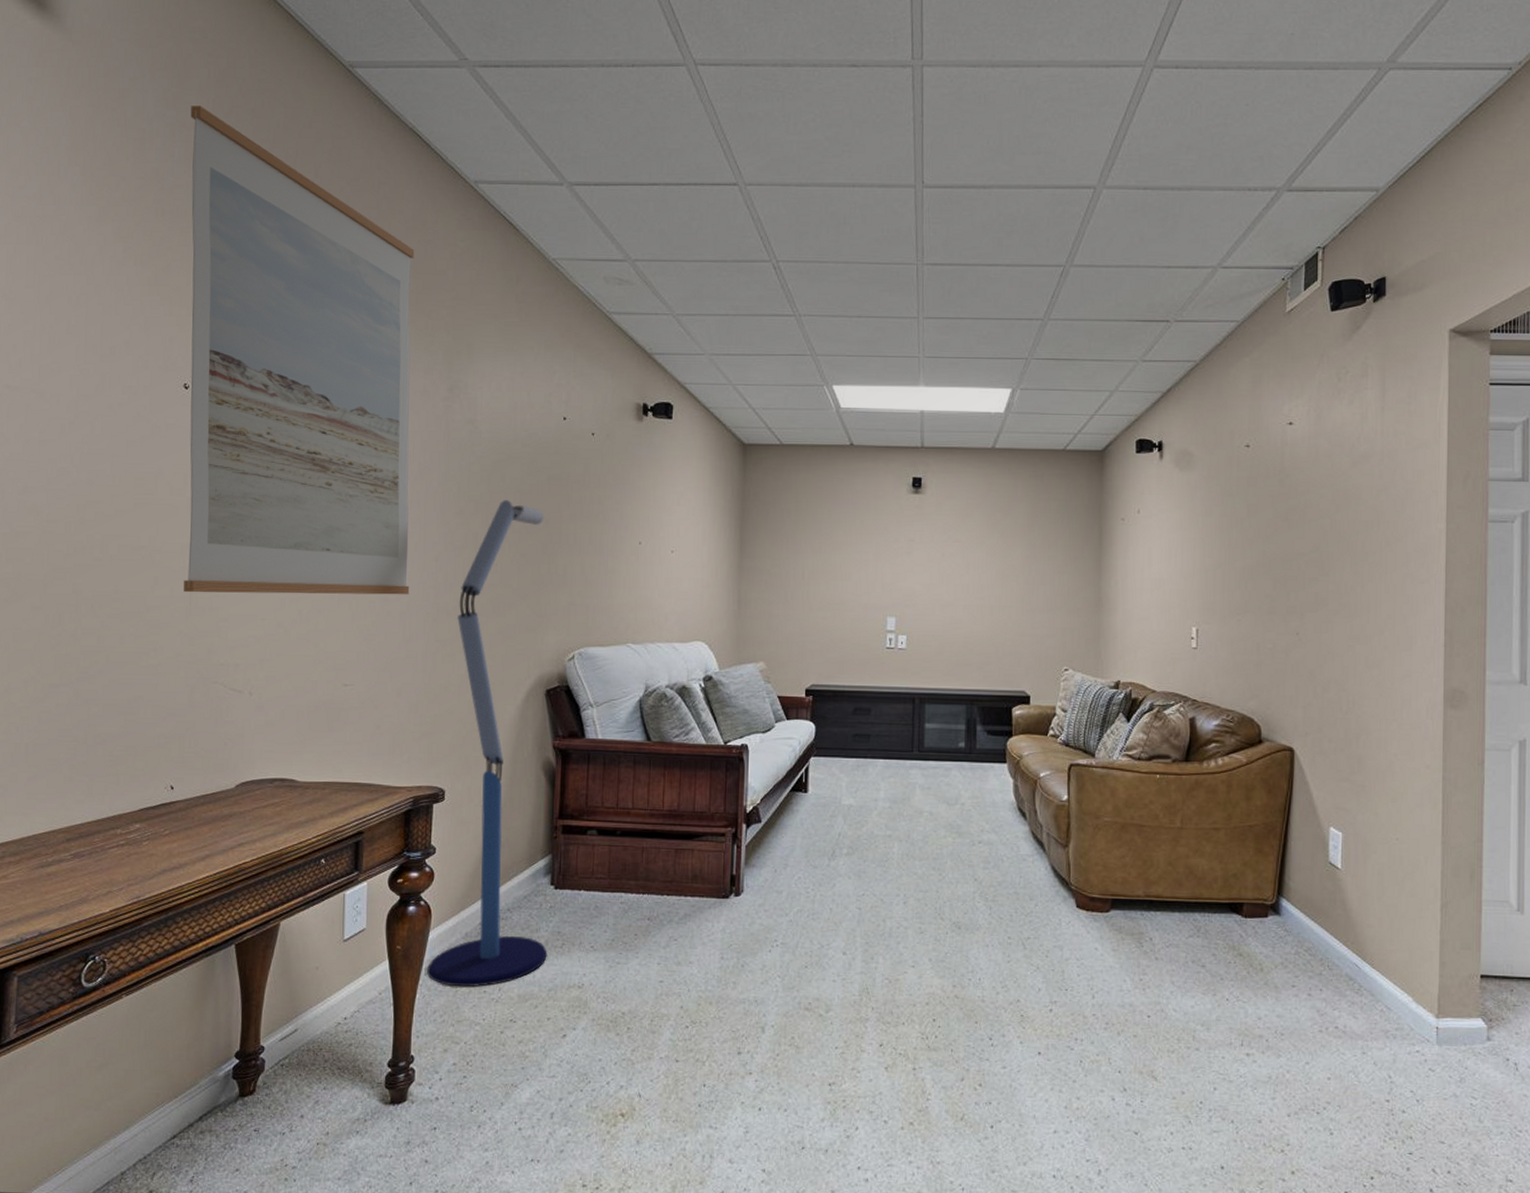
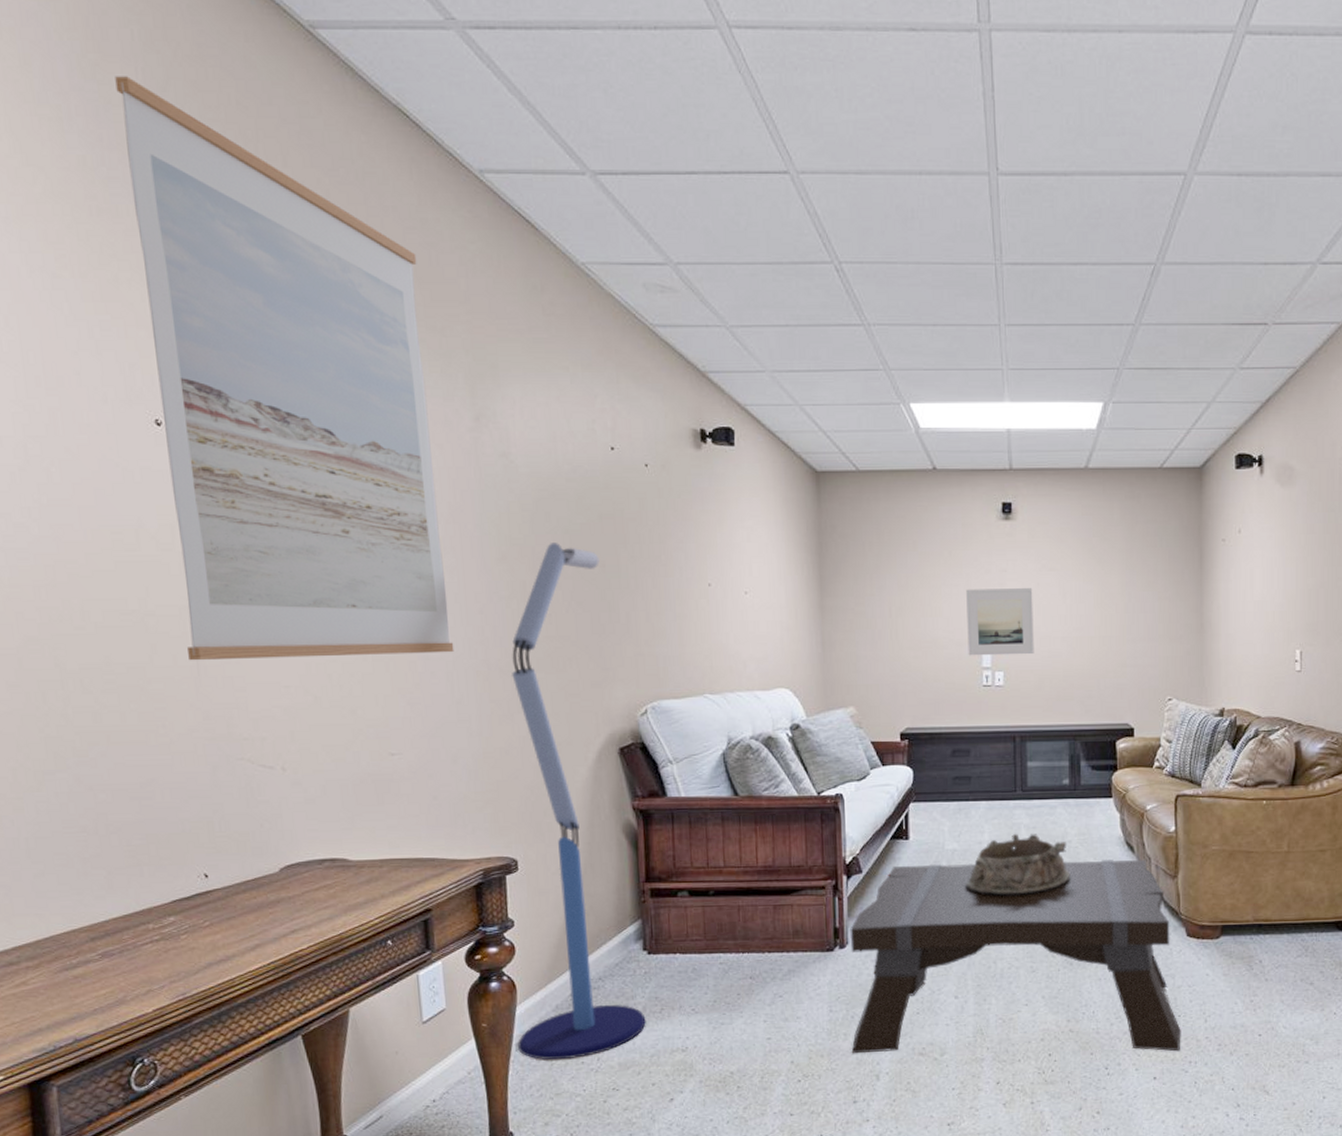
coffee table: none [739,817,1068,1027] -> present [850,859,1181,1054]
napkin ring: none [859,792,962,856] -> present [965,833,1071,897]
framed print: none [874,556,938,621] -> present [966,588,1034,656]

